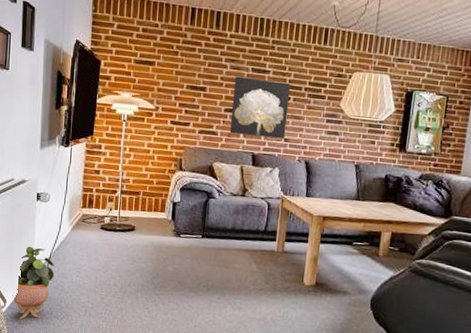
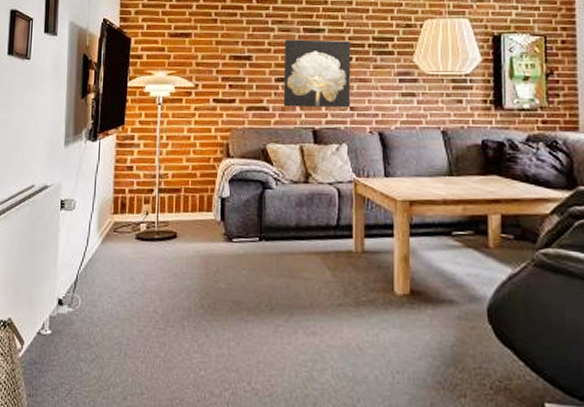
potted plant: present [12,246,55,320] -> none [31,267,82,367]

